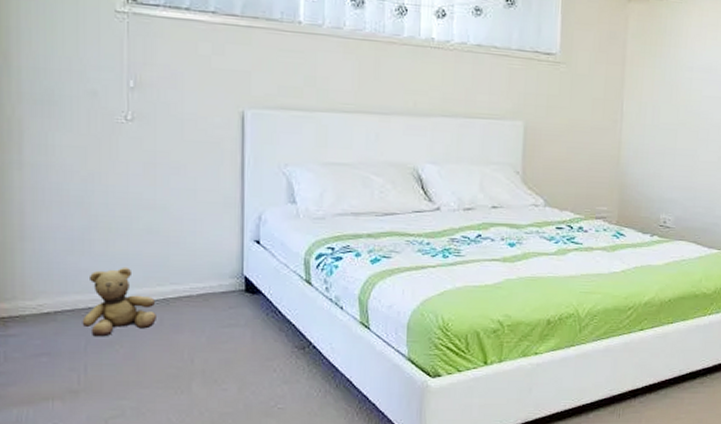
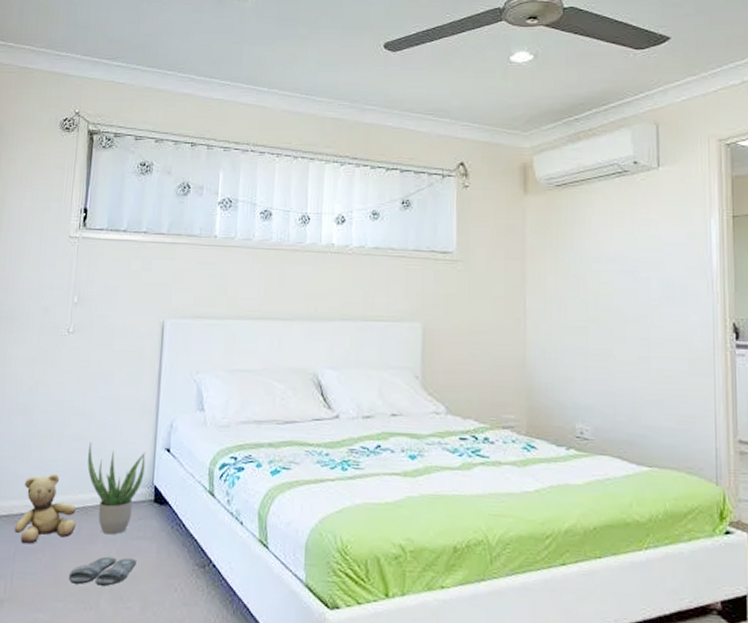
slippers: none [154,344,230,371] -> present [69,556,136,586]
potted plant: none [165,235,232,323] -> present [87,442,146,534]

